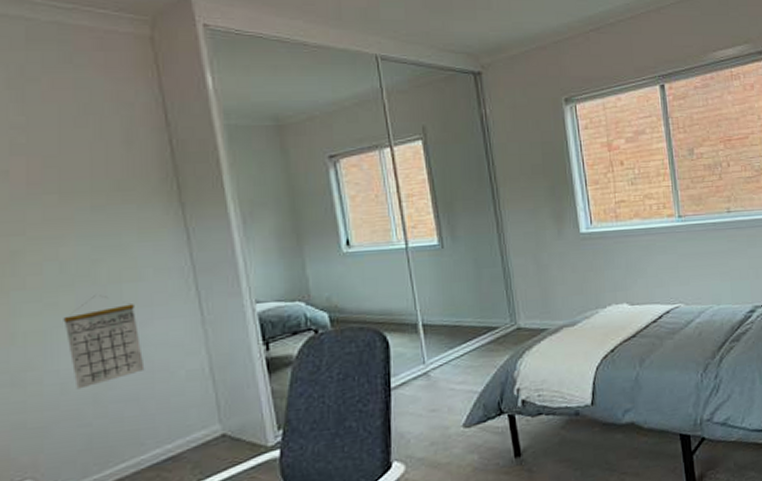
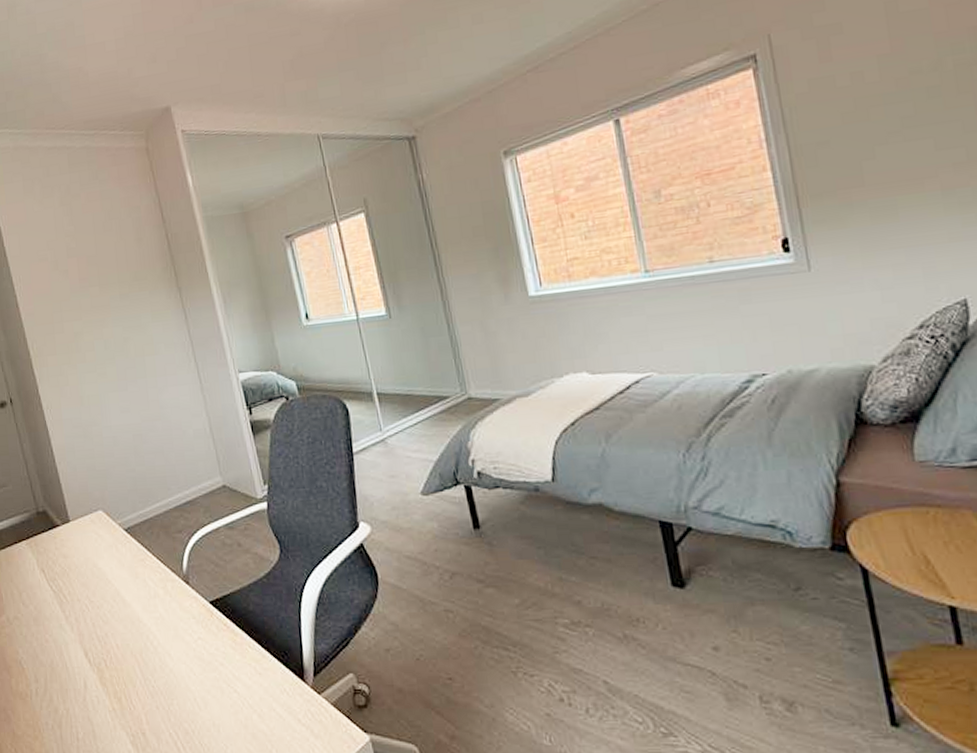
calendar: present [63,295,145,390] -> none [110,367,166,442]

